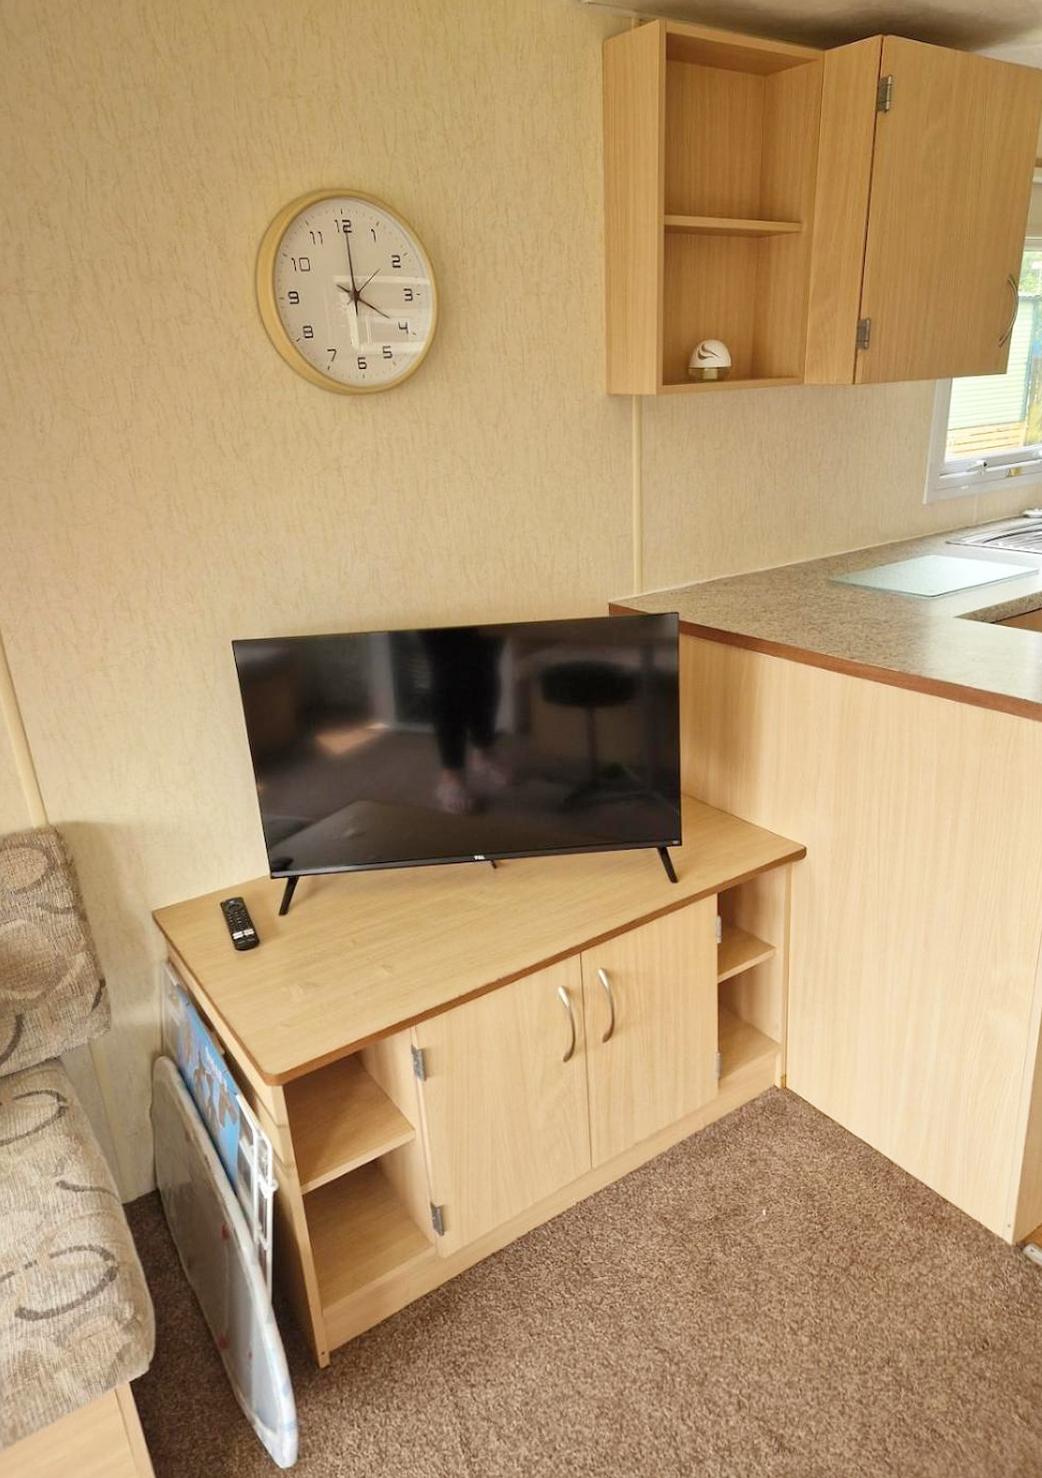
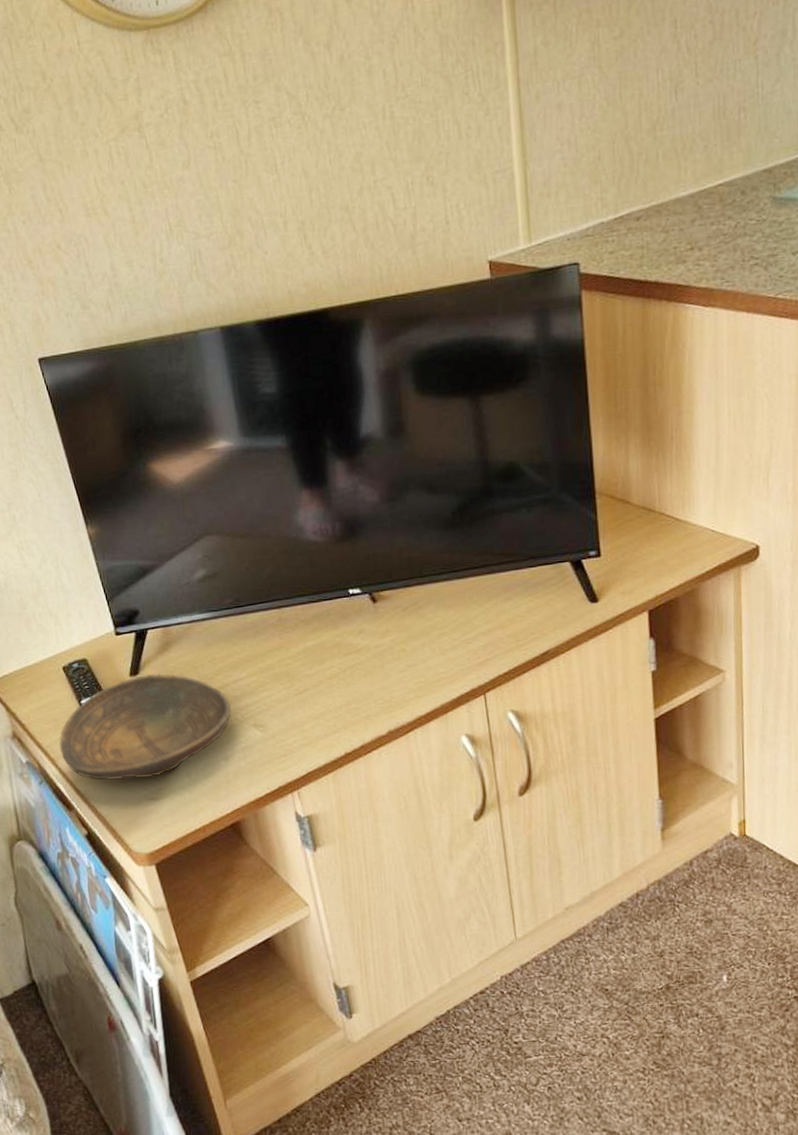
decorative bowl: none [208,915,365,1007] -> present [59,674,232,781]

